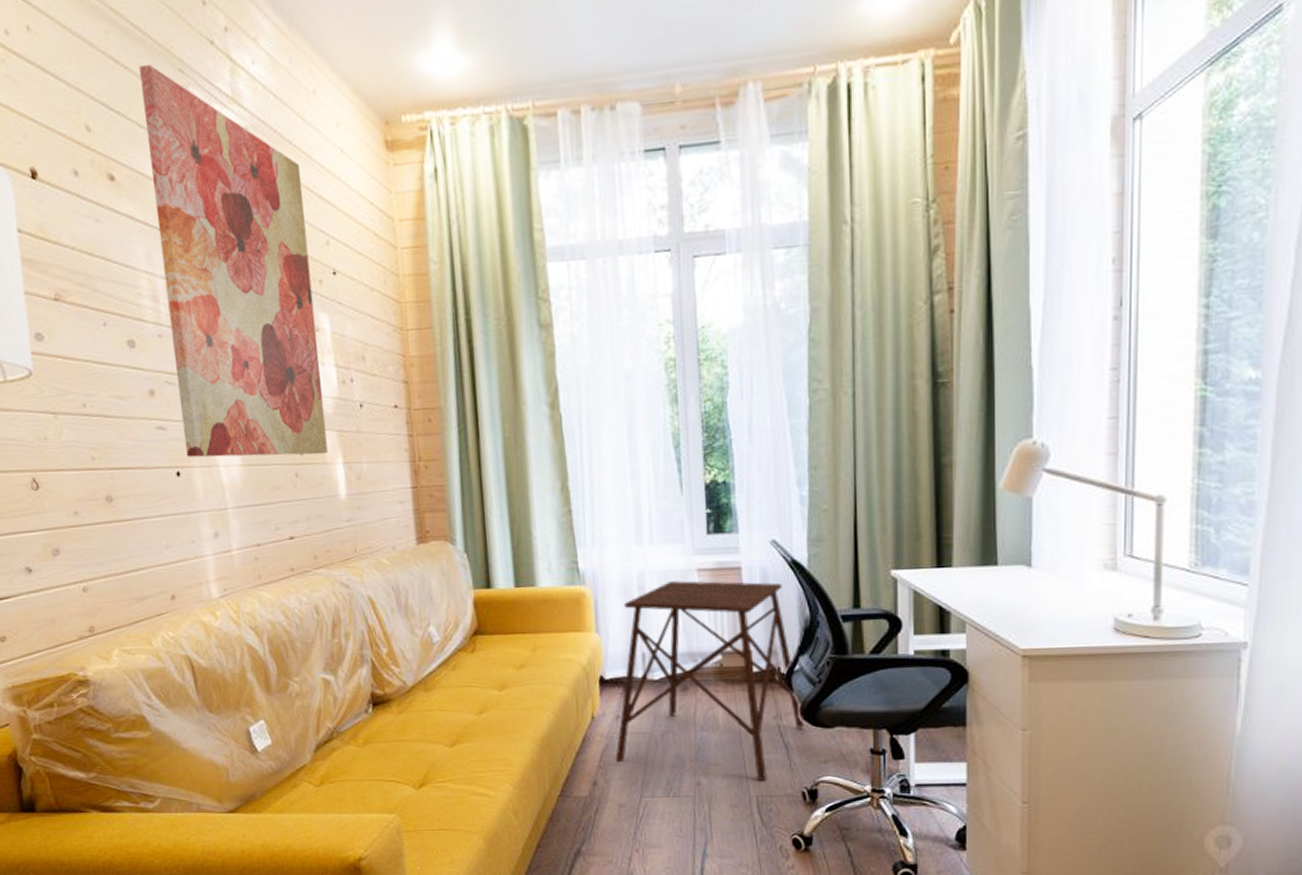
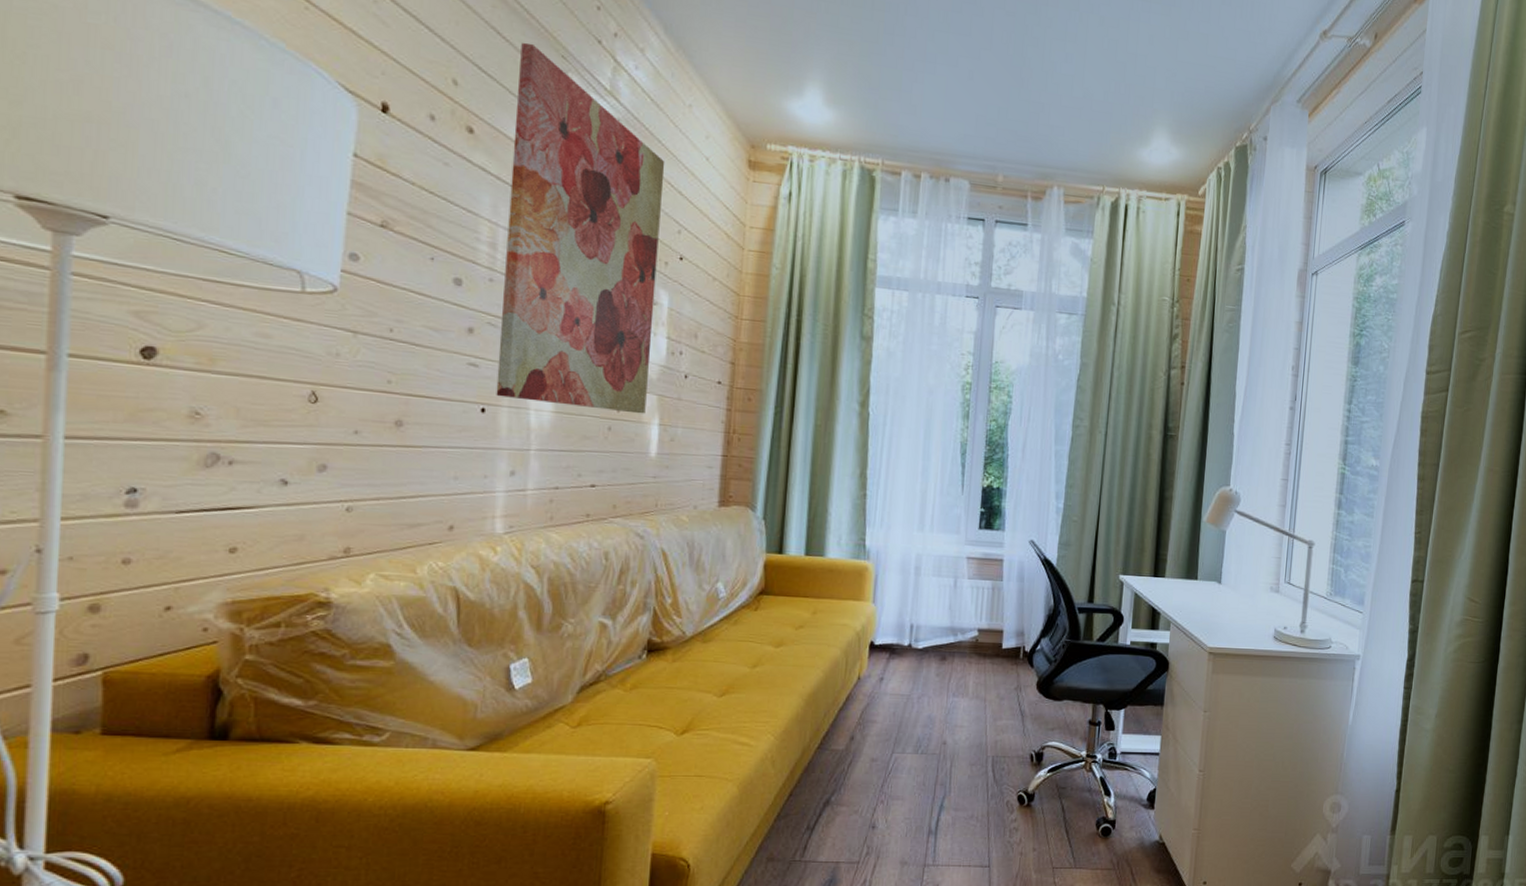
side table: present [615,580,804,782] -> none [874,565,1039,744]

